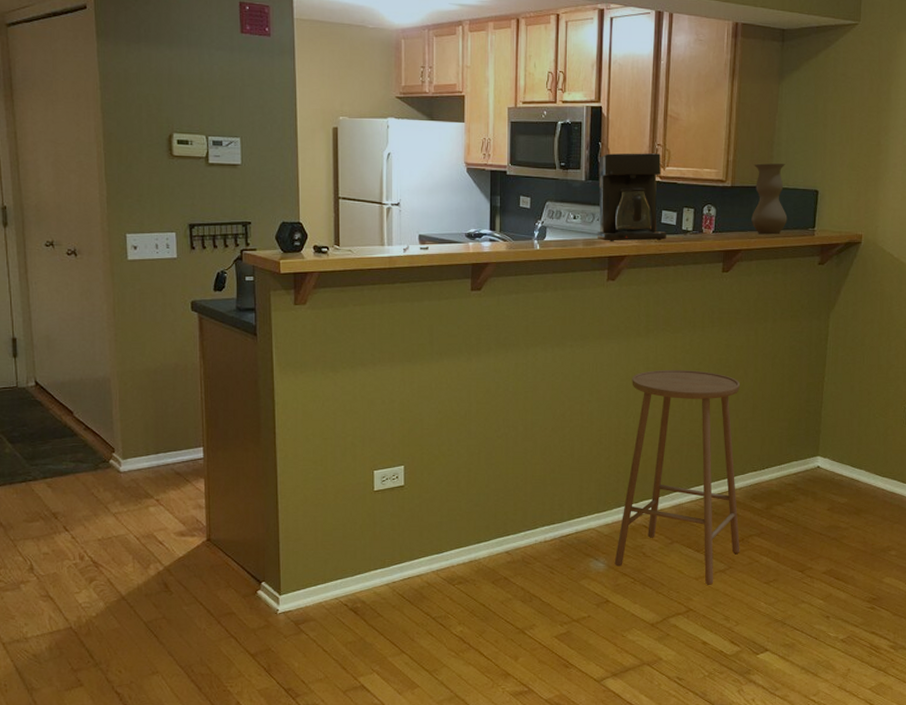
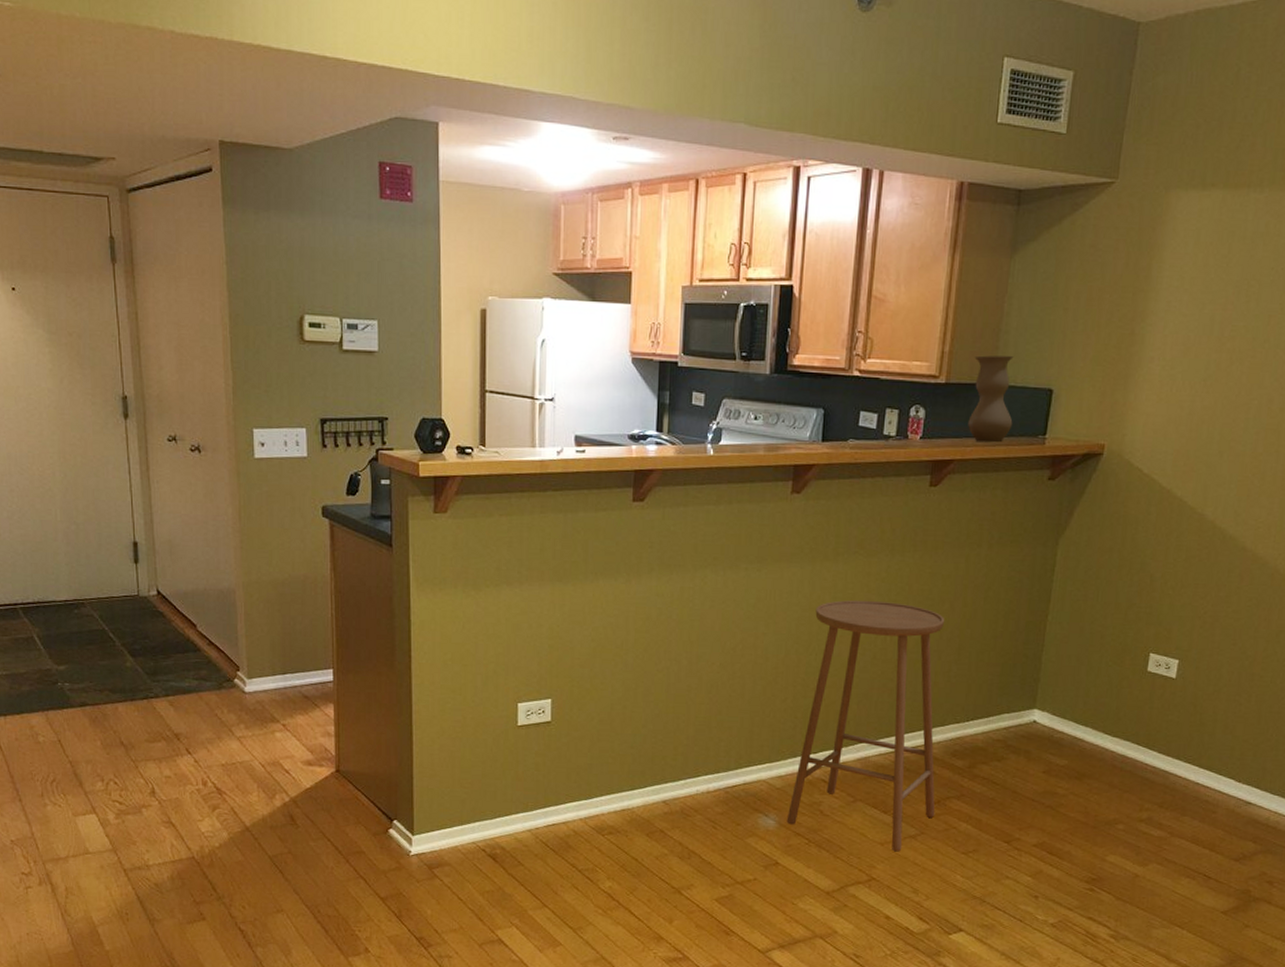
coffee maker: present [597,153,666,243] -> none [781,341,864,449]

